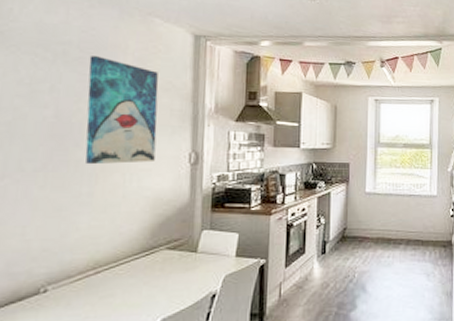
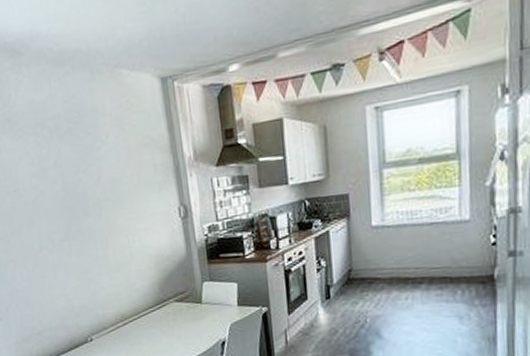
wall art: present [85,56,159,165] -> none [76,123,149,231]

